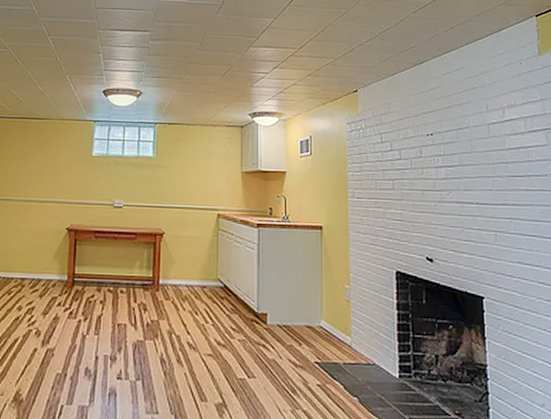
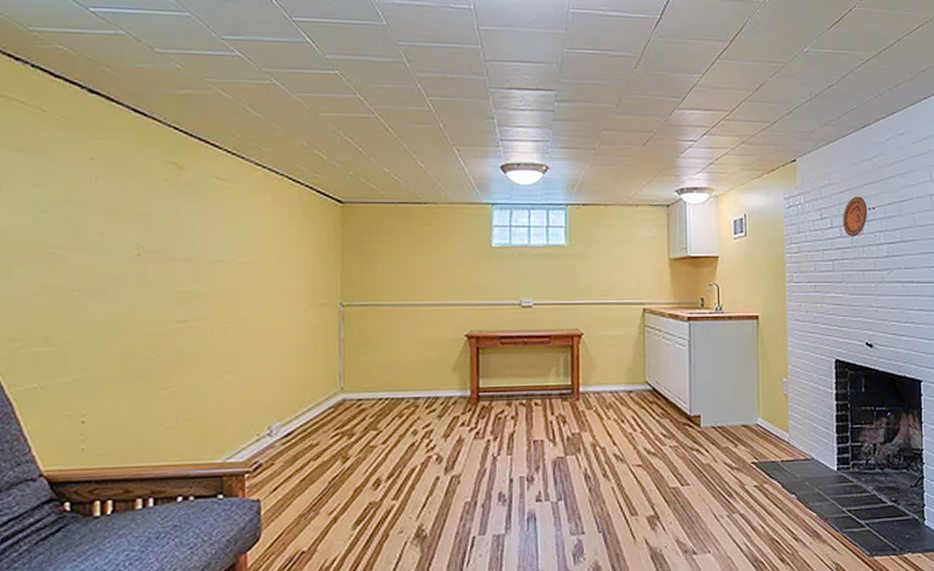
decorative plate: none [402,123,426,159] -> present [843,196,868,237]

